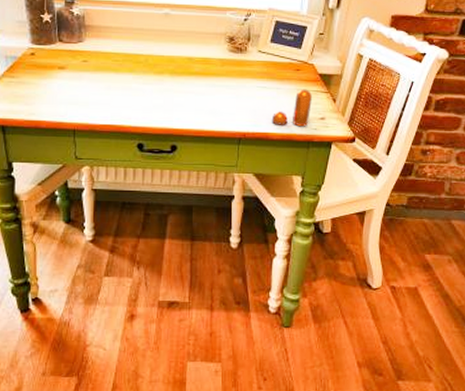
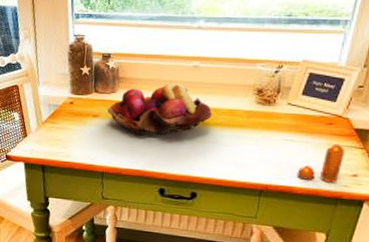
fruit basket: none [74,31,187,87] -> present [107,83,213,136]

